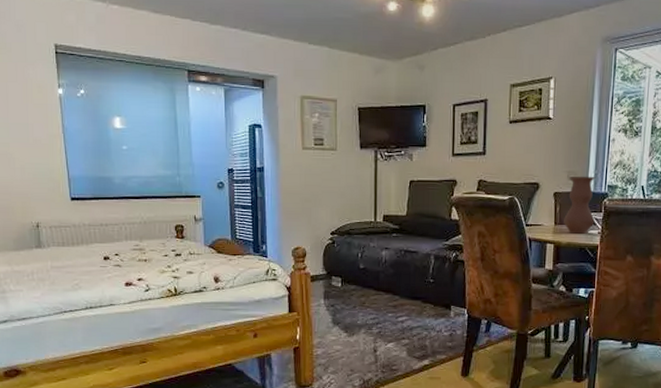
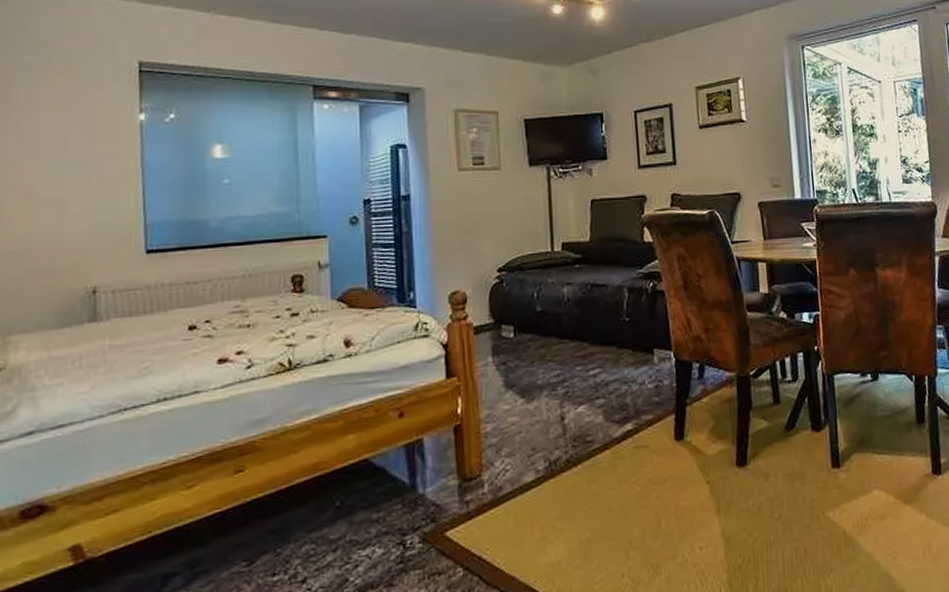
vase: present [564,176,596,234] -> none [773,181,808,248]

